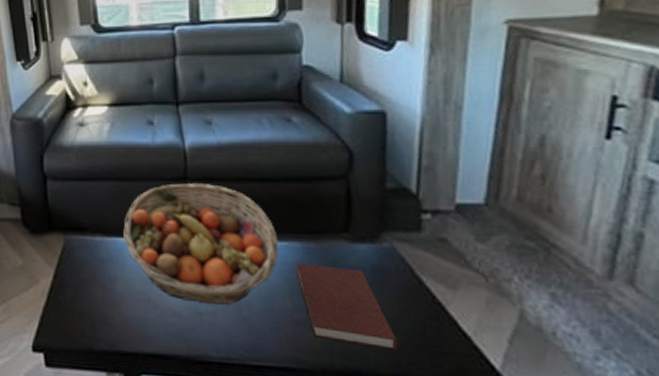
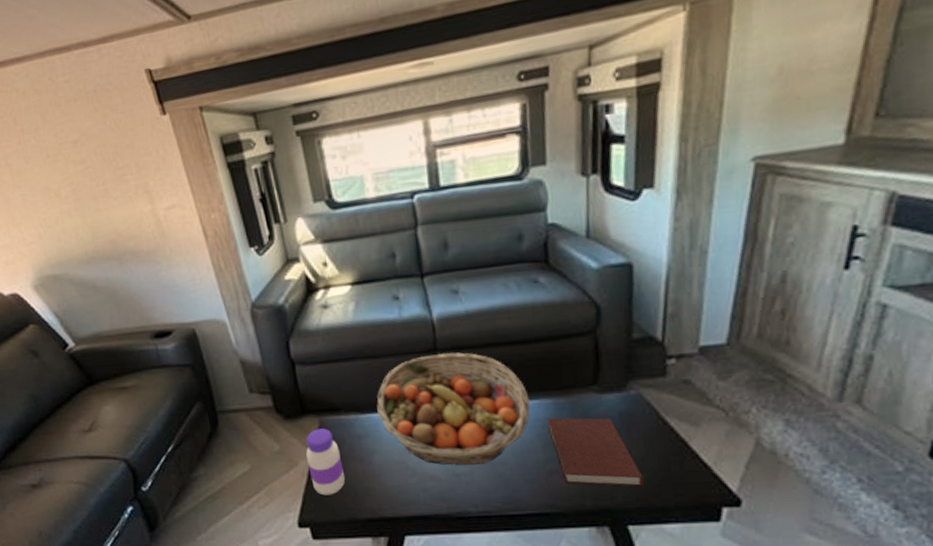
jar: none [48,247,85,320] -> present [306,428,346,496]

